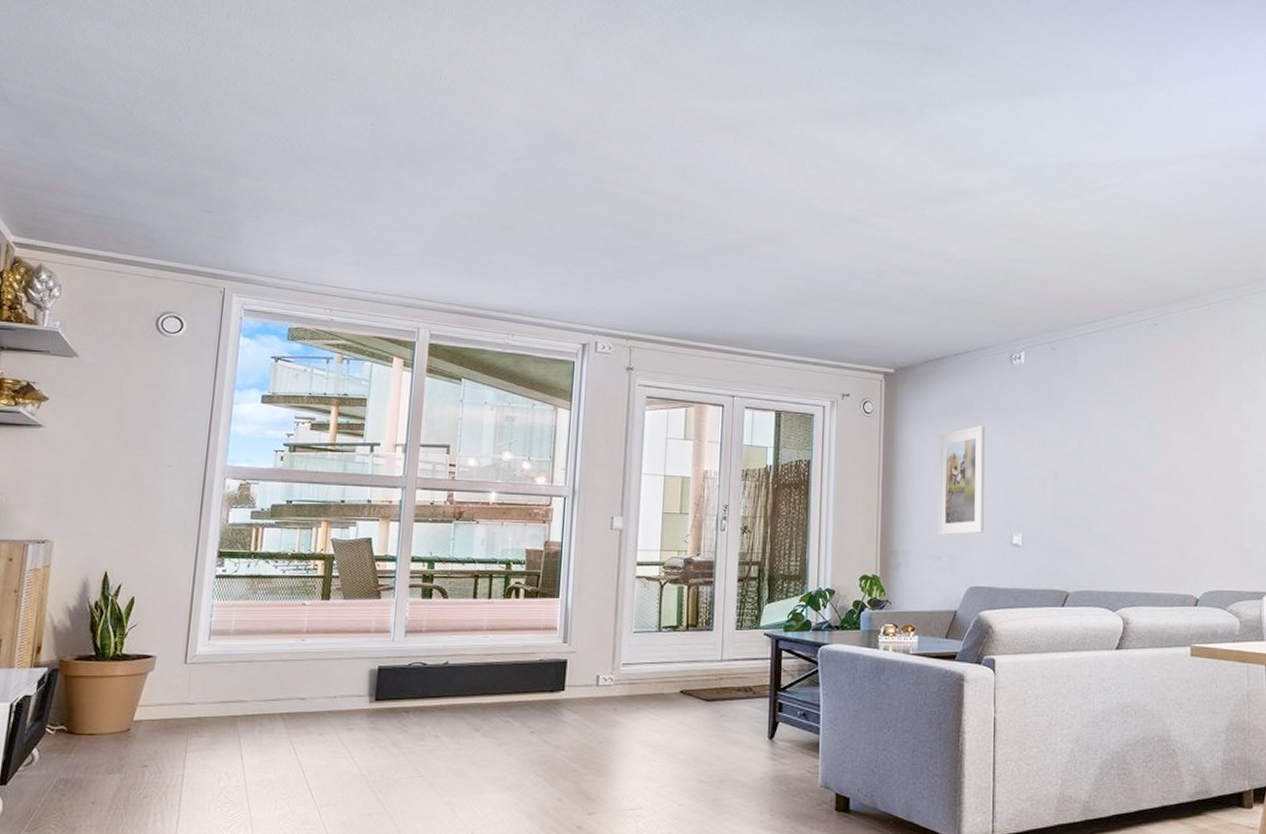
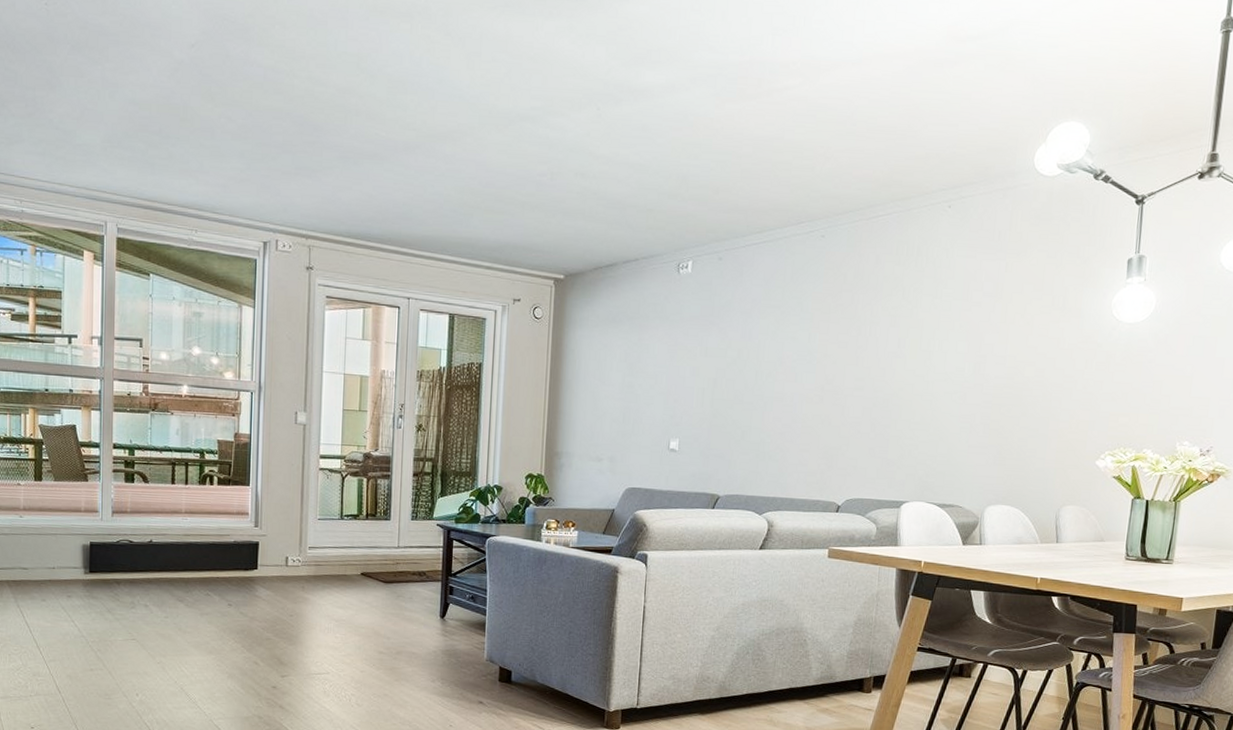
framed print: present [937,426,985,536] -> none [600,334,650,440]

